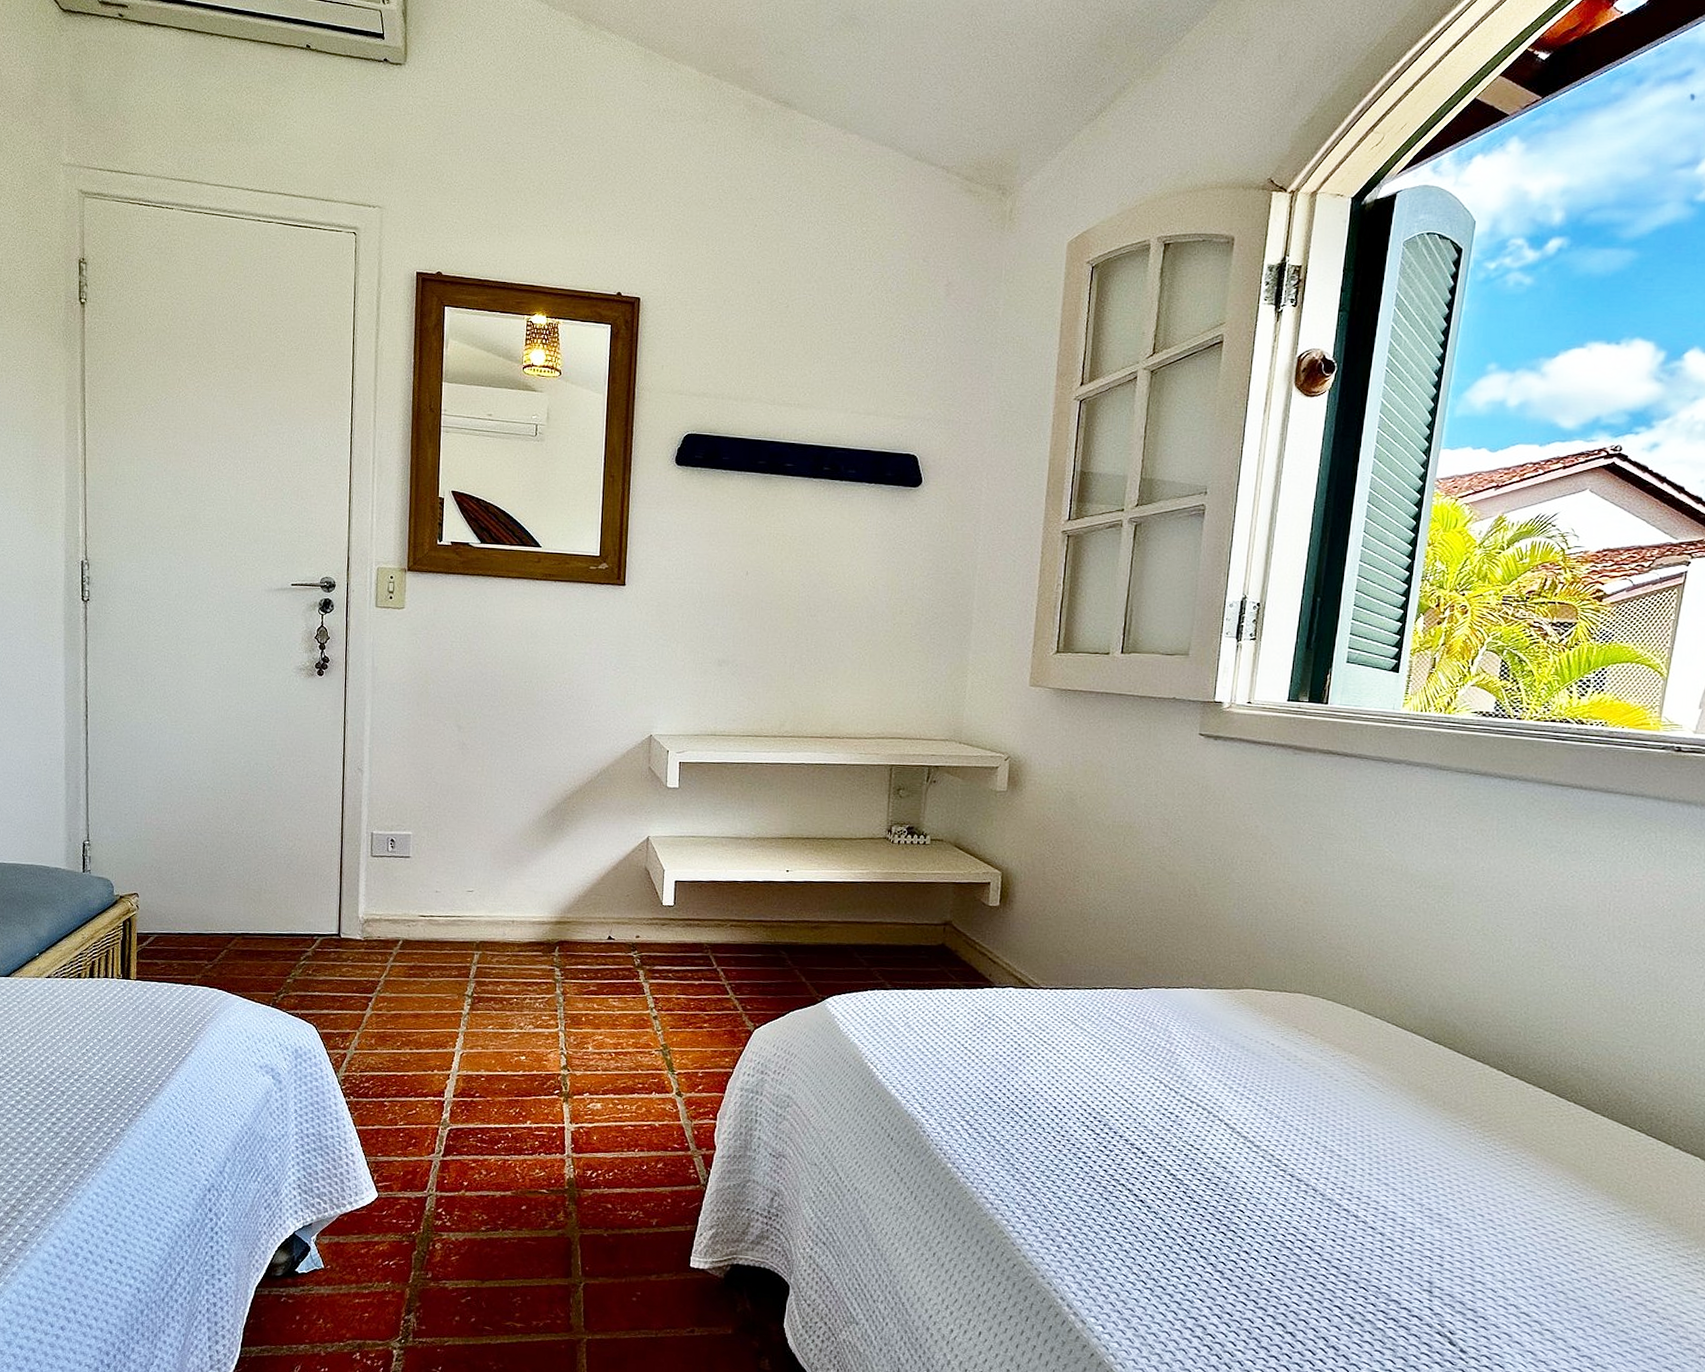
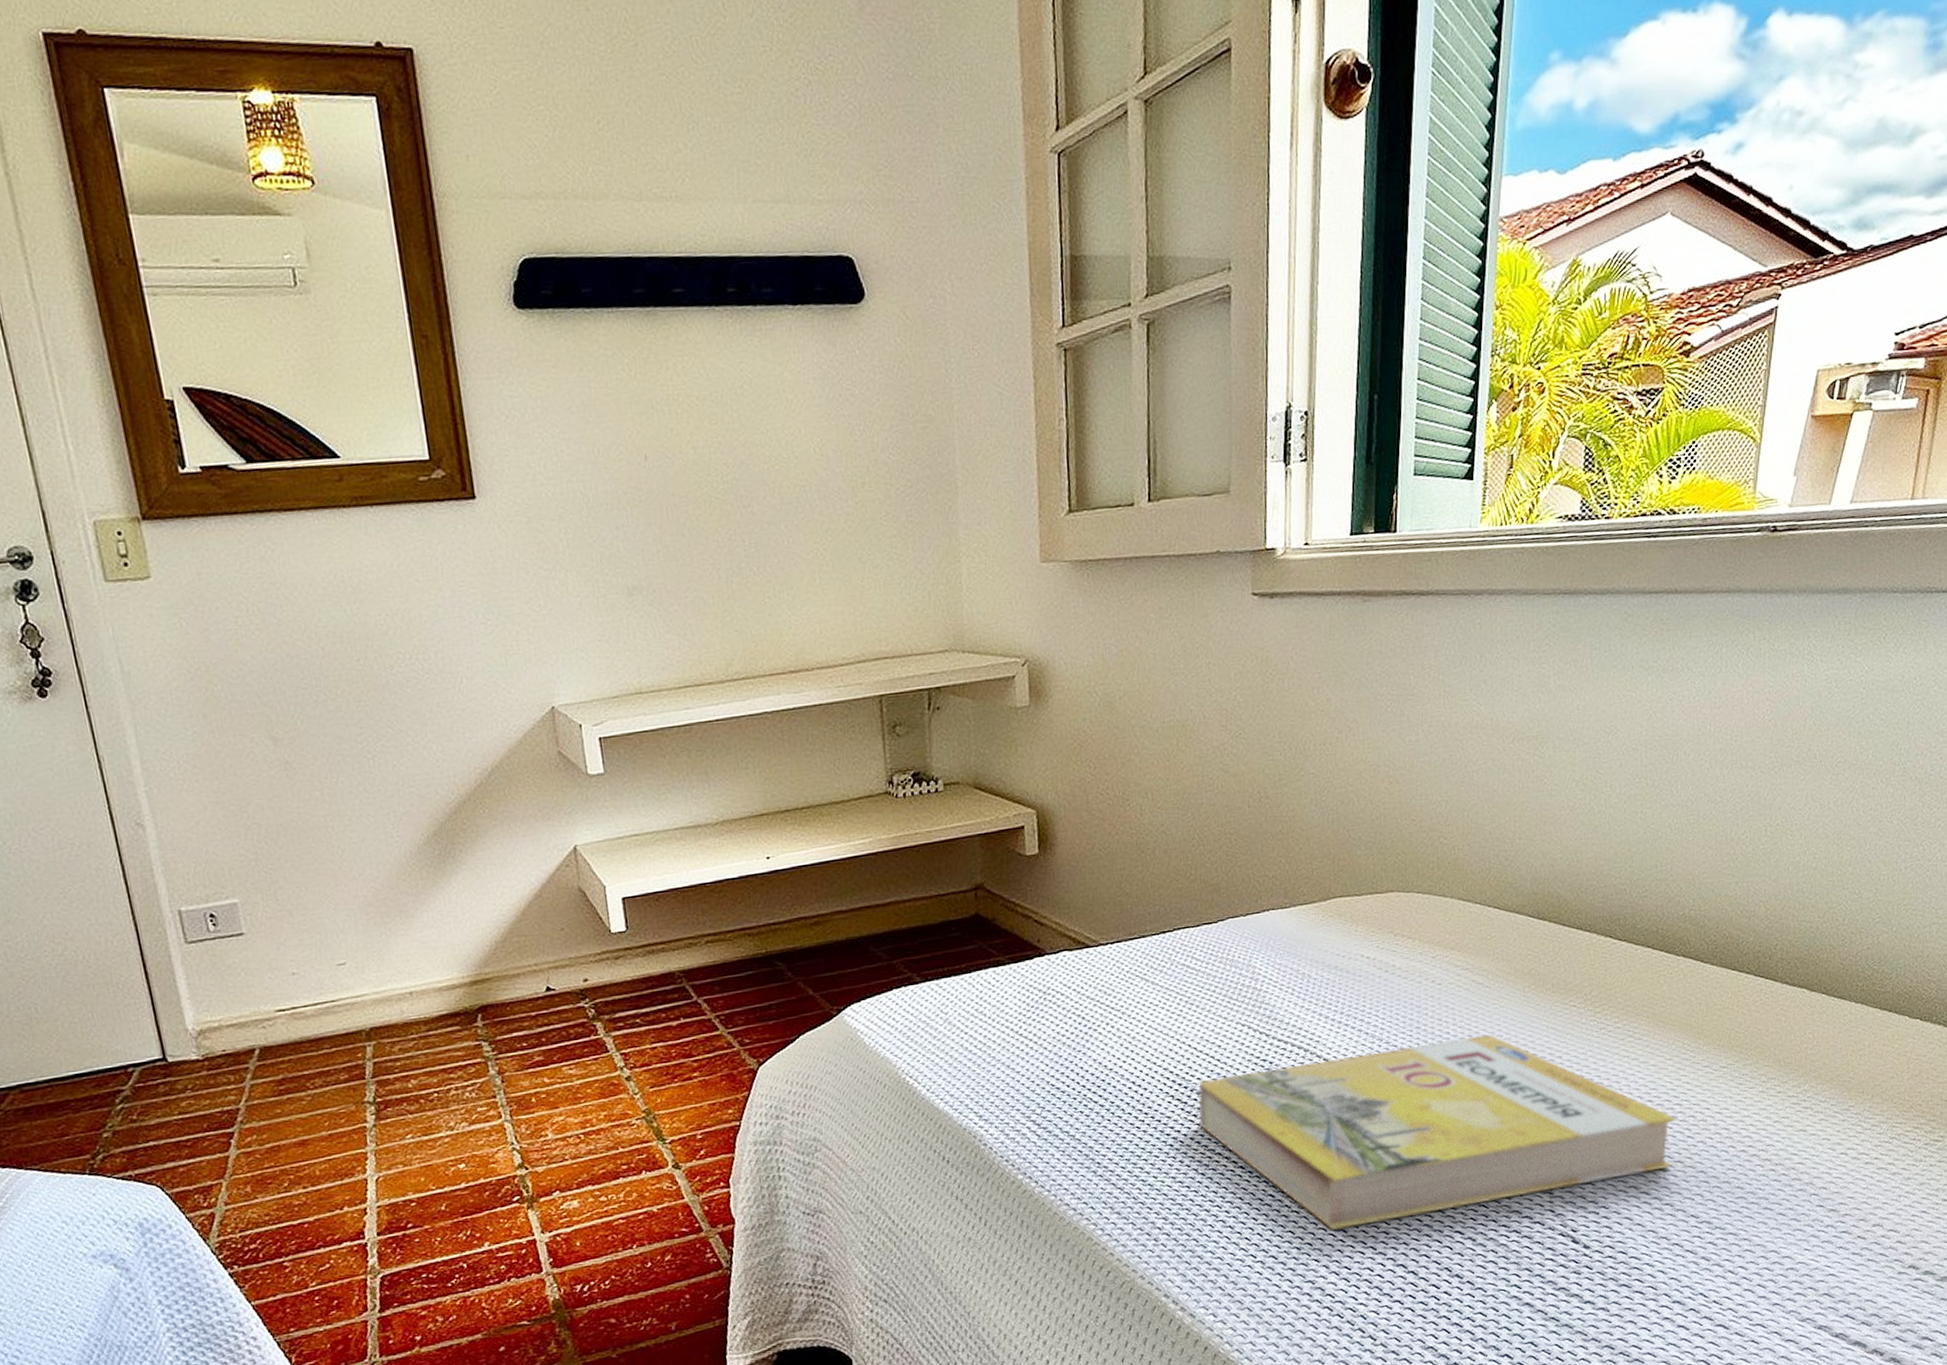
book: none [1108,1118,1561,1296] -> present [1198,1035,1676,1230]

